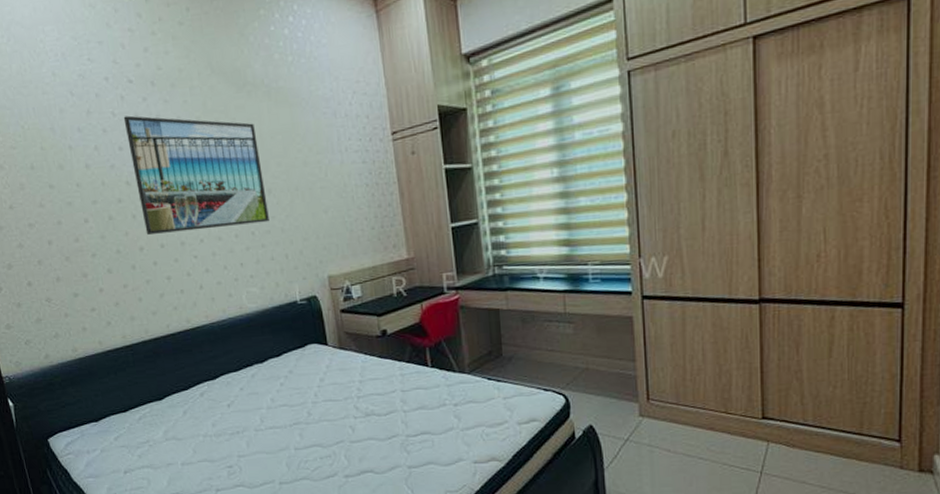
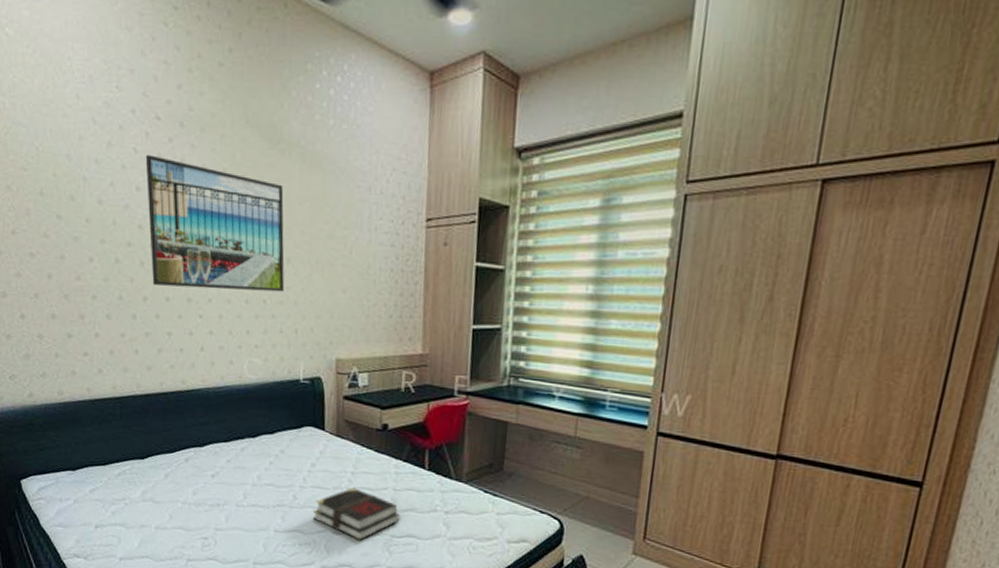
book: none [329,395,412,445] -> present [313,487,400,541]

